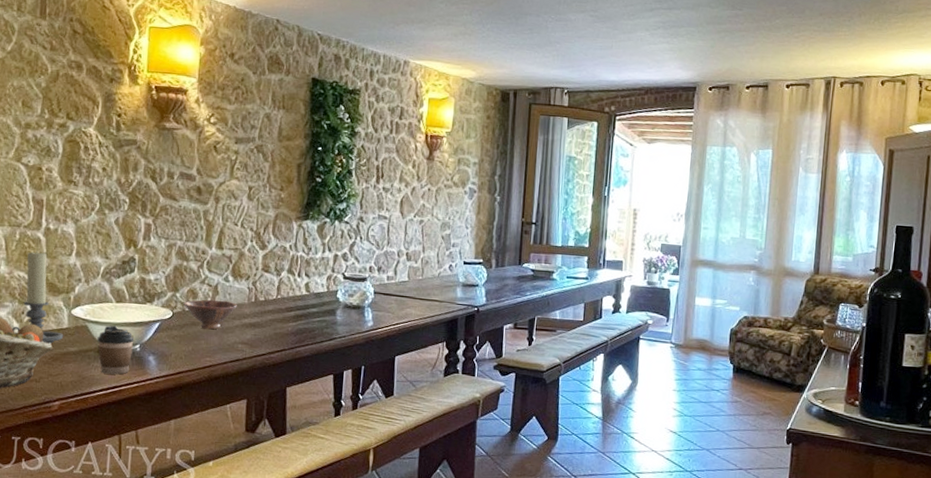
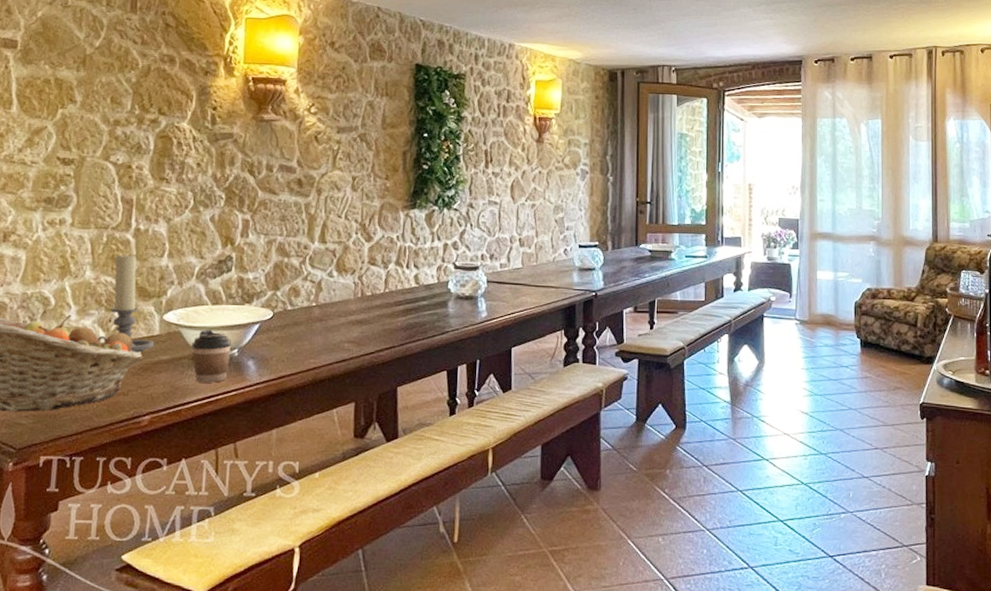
bowl: present [184,299,237,330] -> none [285,297,342,329]

